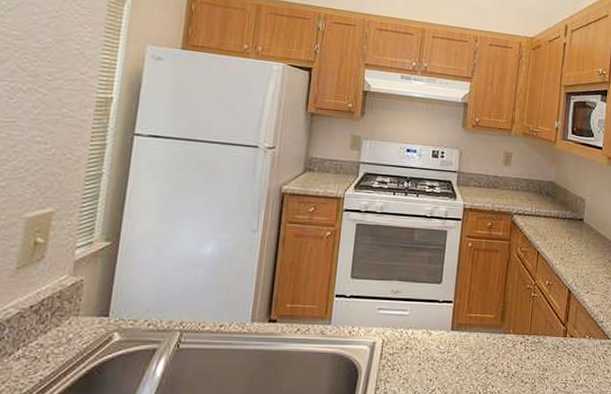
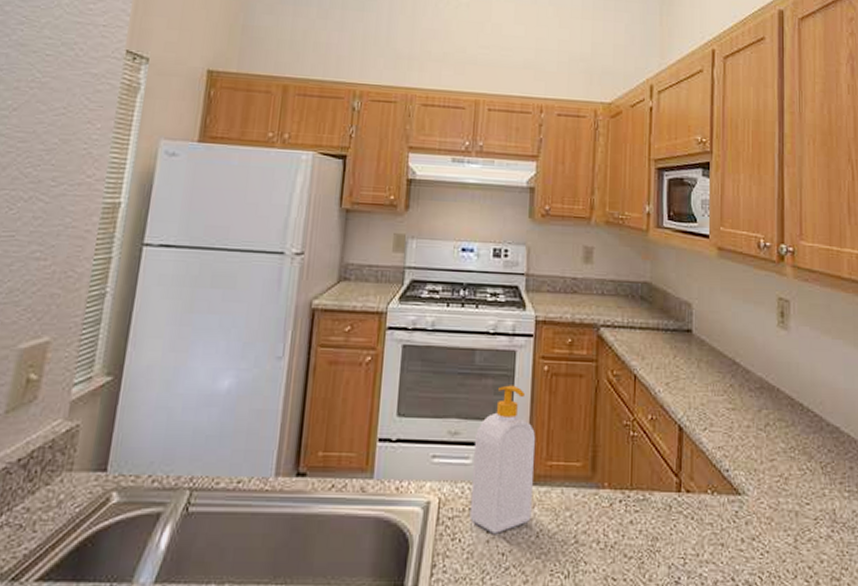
soap bottle: none [406,256,460,365] -> present [469,385,536,534]

